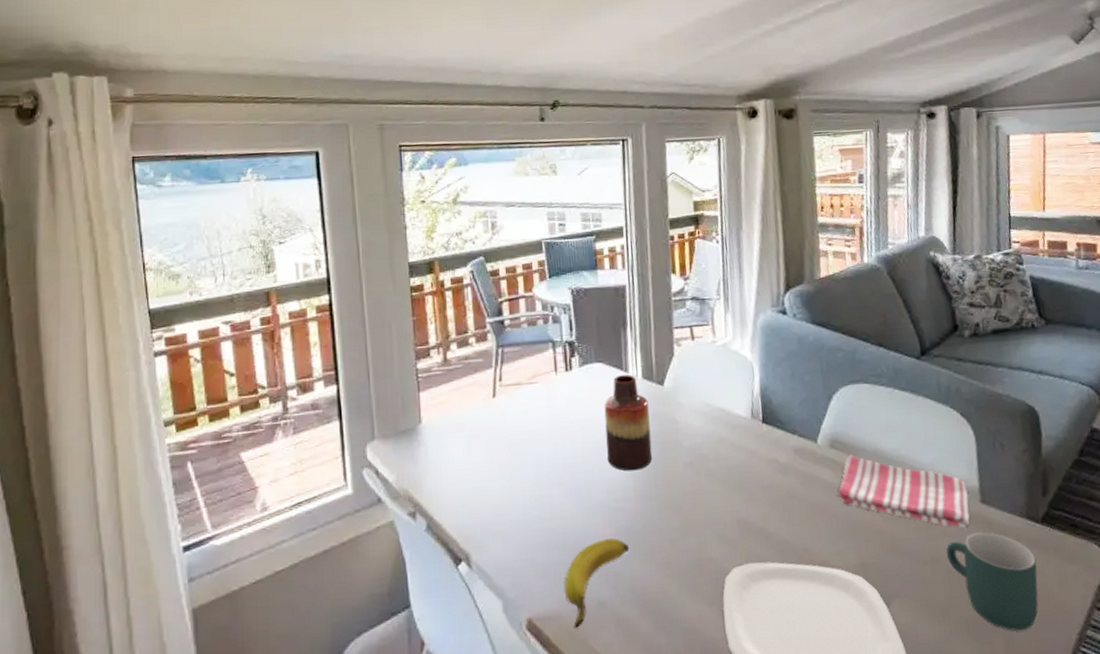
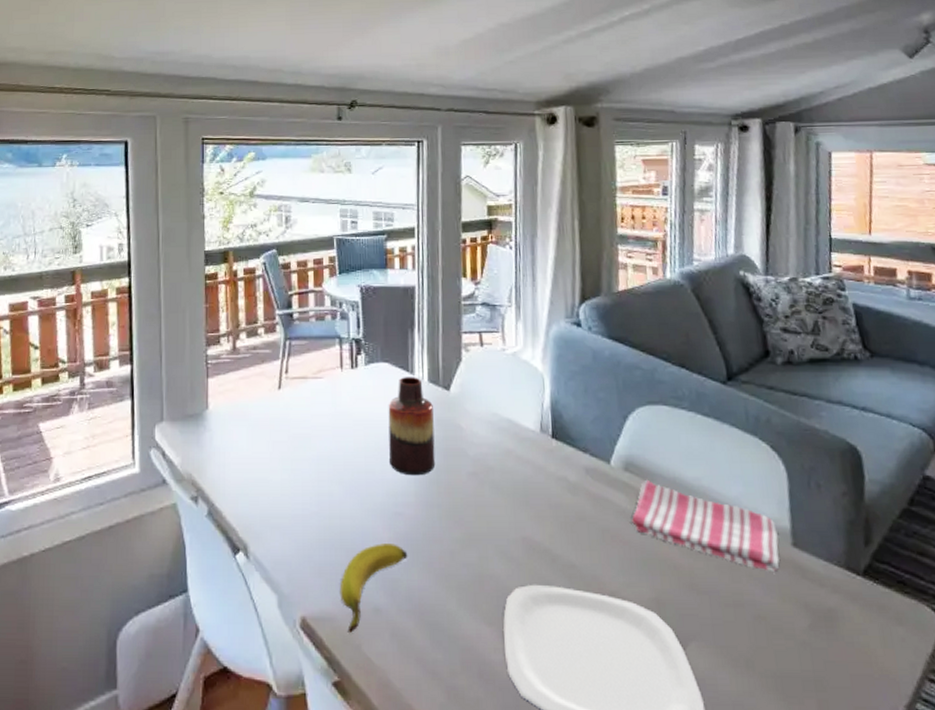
mug: present [946,532,1038,631] -> none [751,579,858,695]

